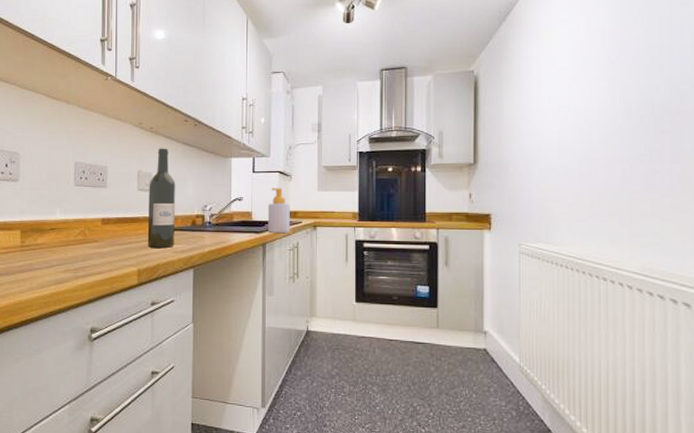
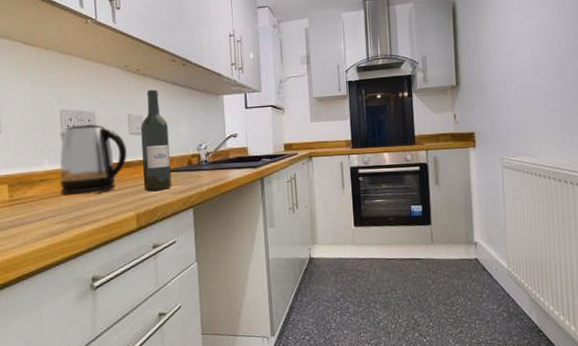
kettle: none [68,177,134,247] -> present [59,123,127,196]
soap bottle: present [267,188,290,234] -> none [263,122,286,167]

